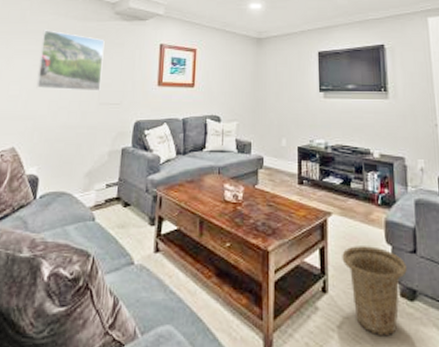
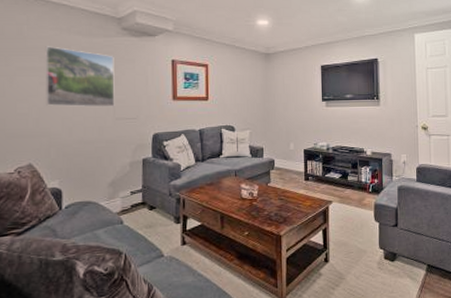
basket: present [342,246,407,335] -> none [340,224,390,288]

